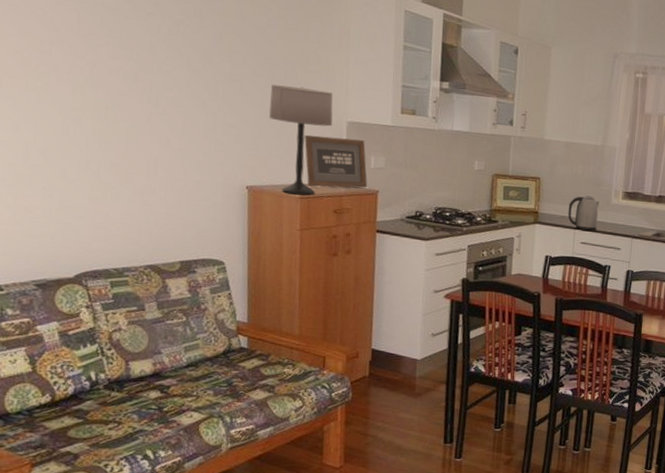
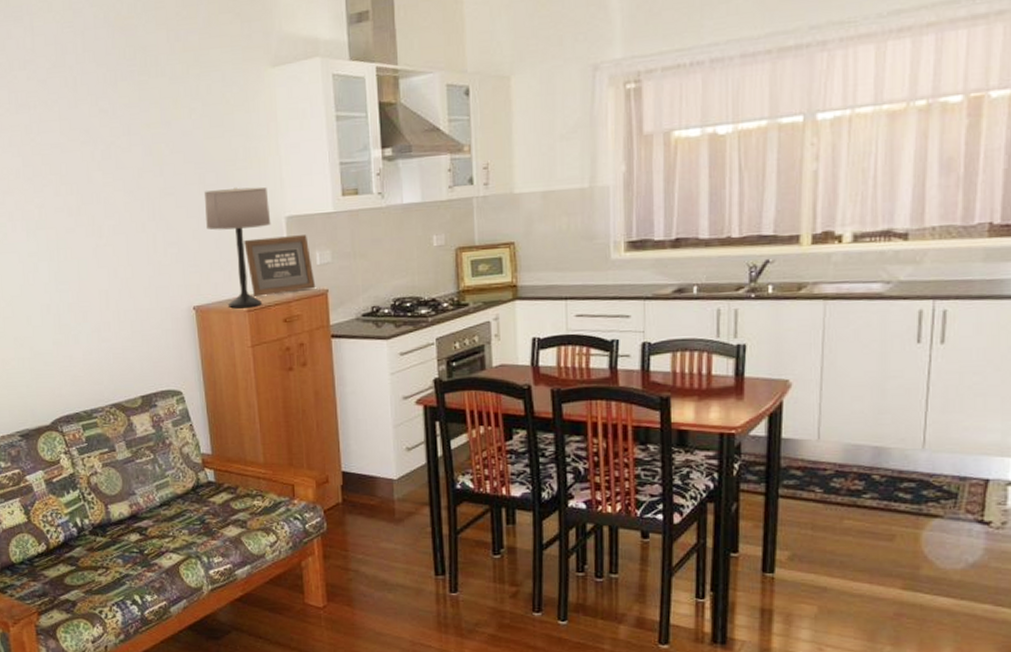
kettle: present [567,196,600,231] -> none [554,255,596,300]

